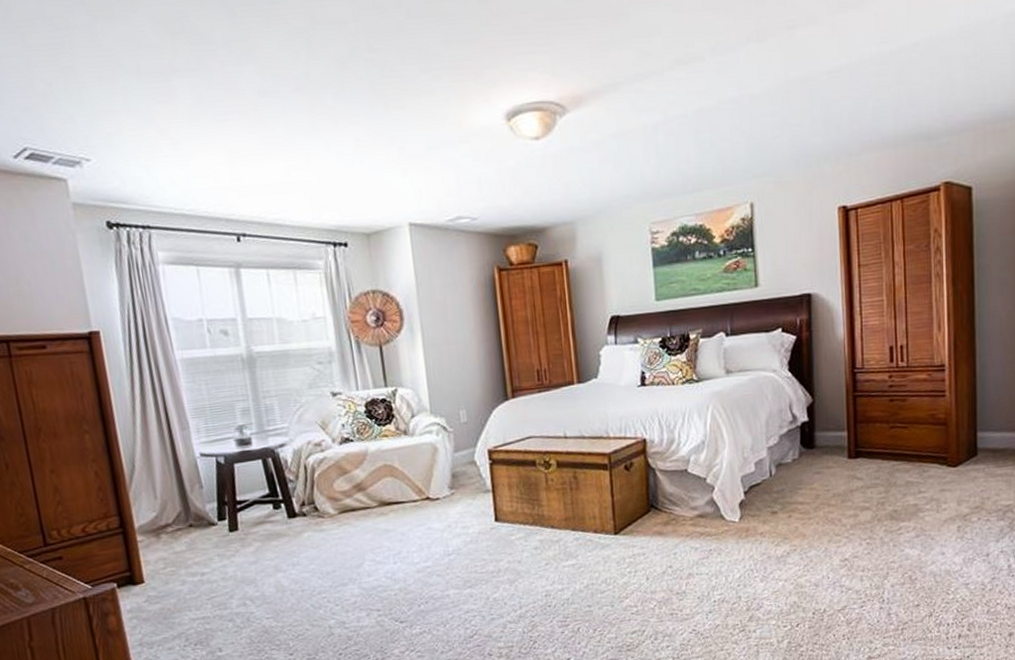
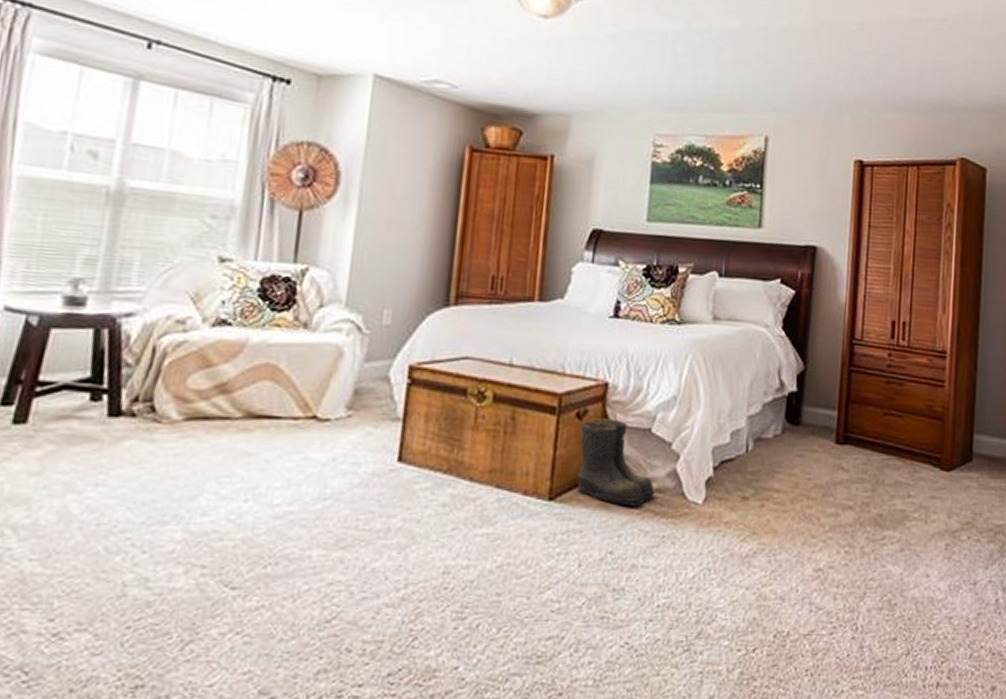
boots: none [630,466,699,531] -> present [577,418,656,507]

